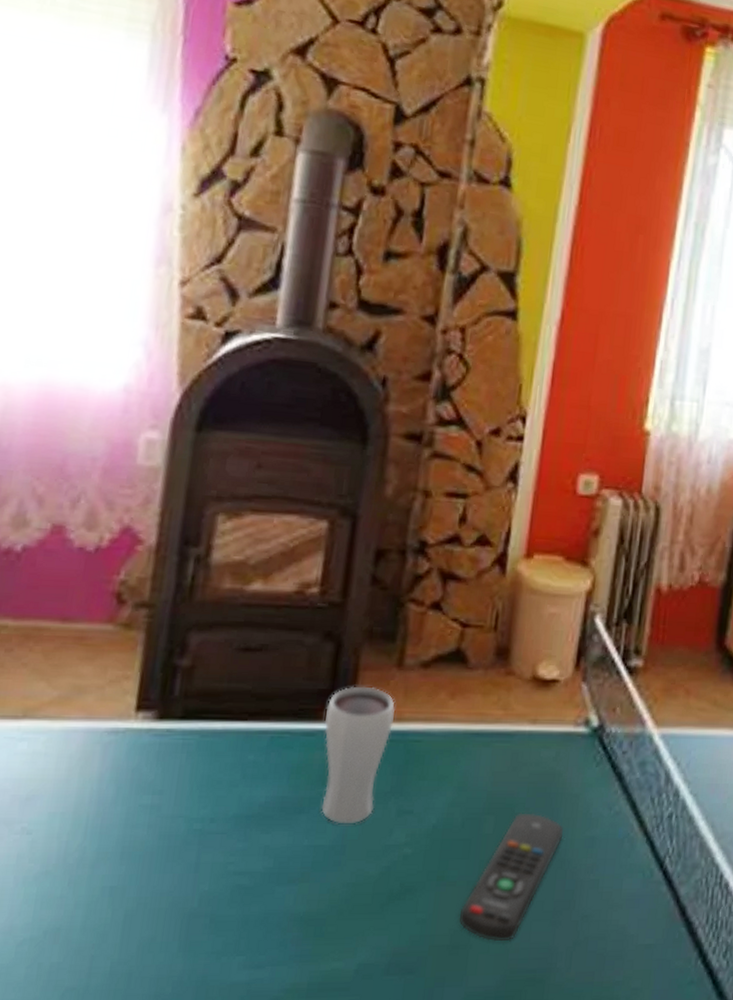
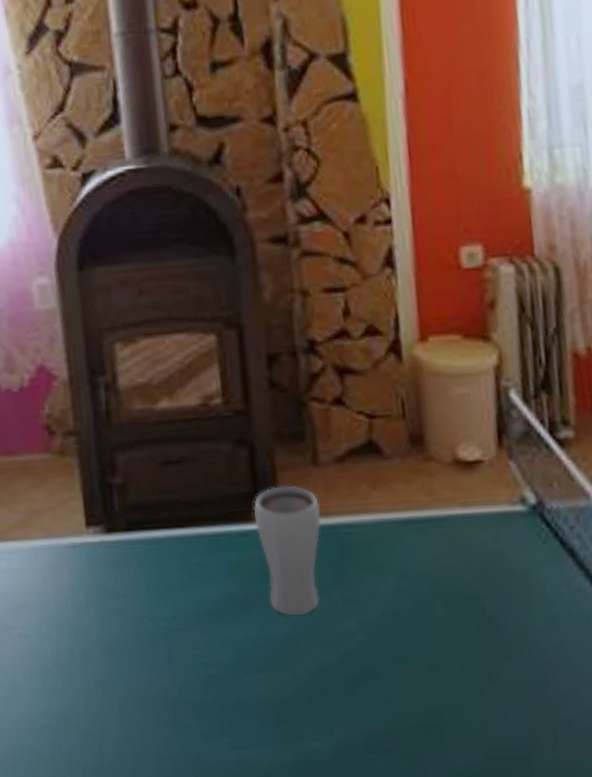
remote control: present [458,813,564,942] -> none [427,595,521,722]

